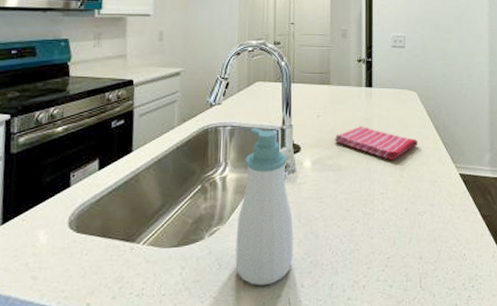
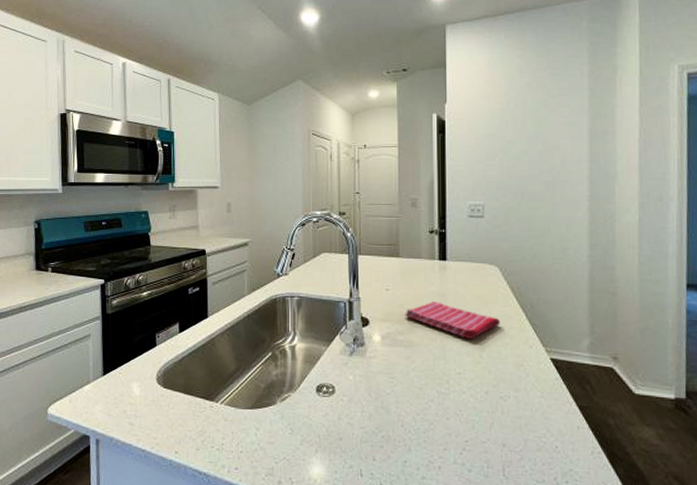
soap bottle: present [235,128,294,286] -> none [307,299,364,455]

